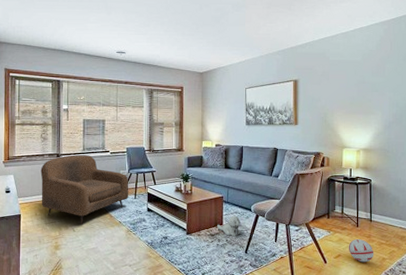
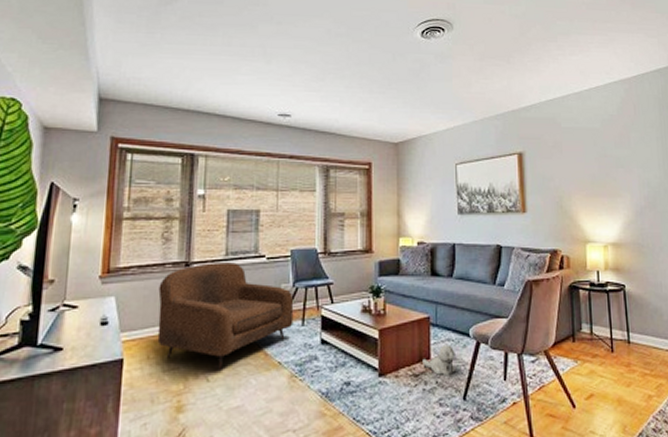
ball: present [348,239,374,263] -> none [602,370,637,404]

